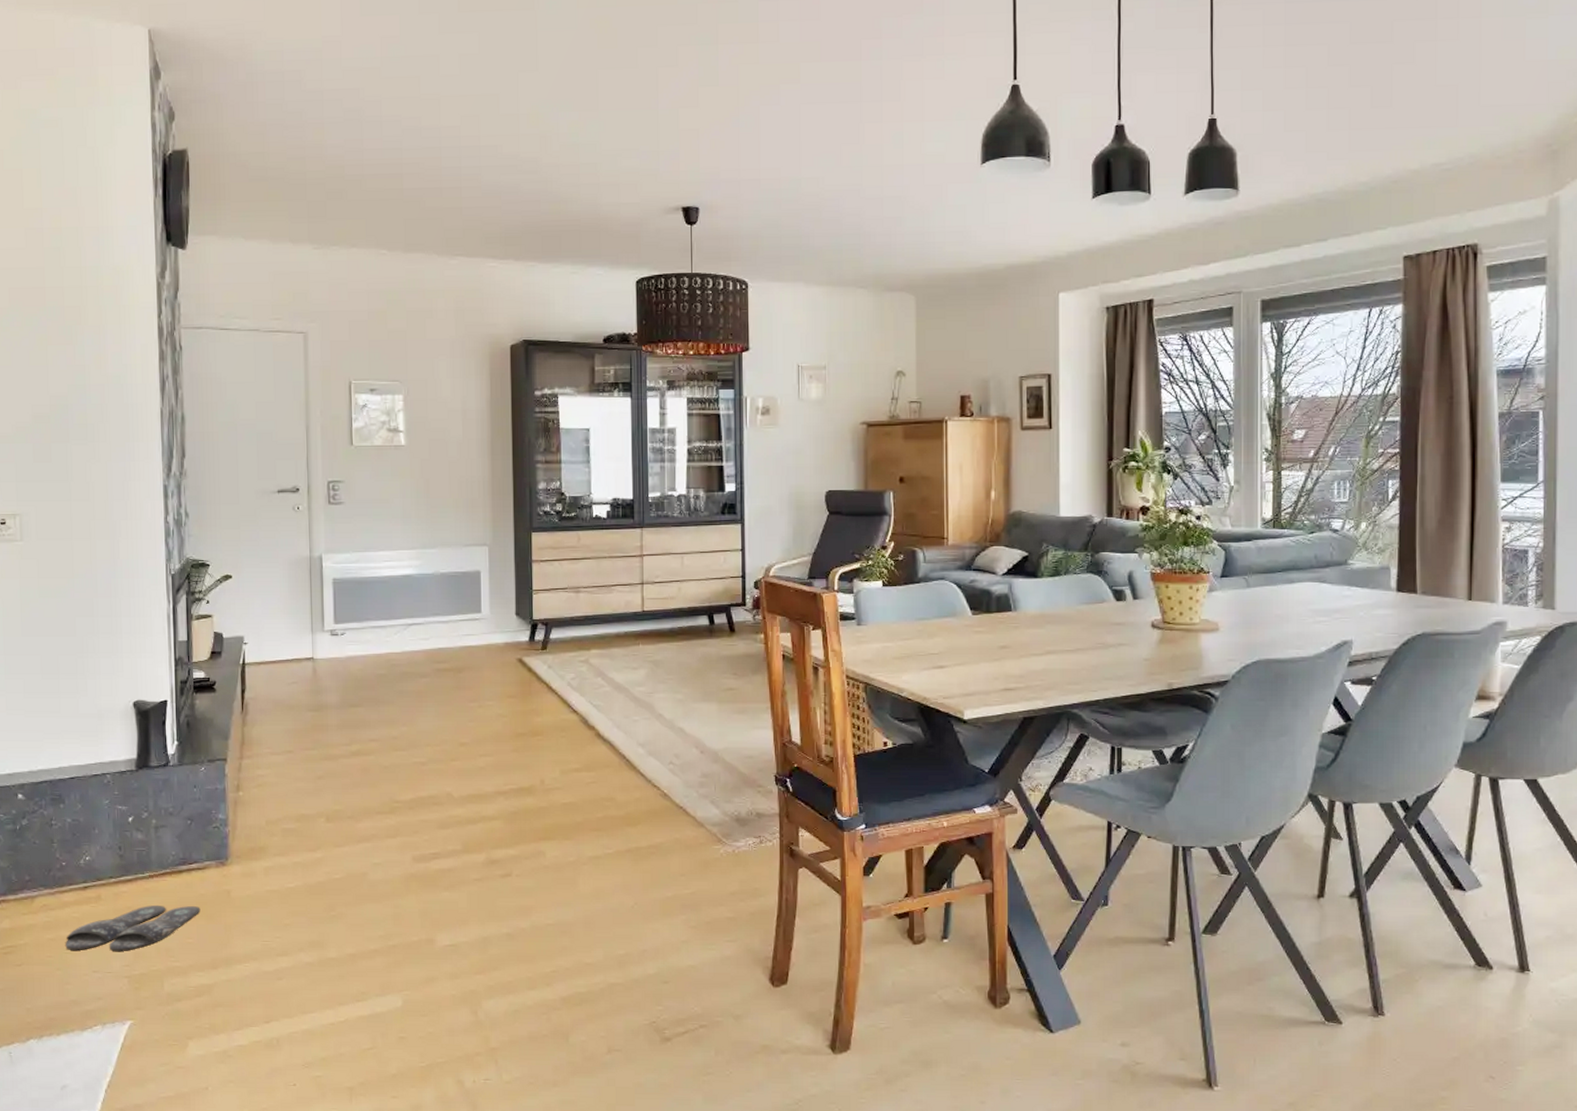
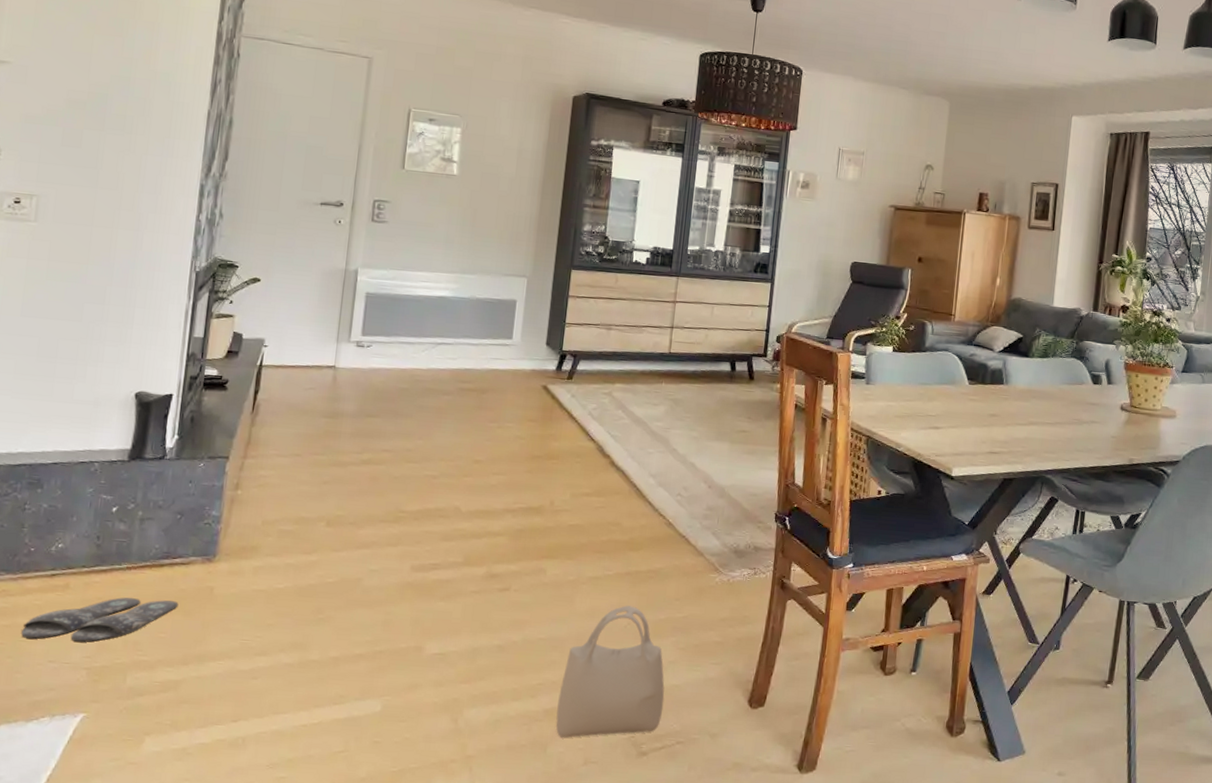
handbag: none [574,884,682,1026] -> present [556,605,665,738]

